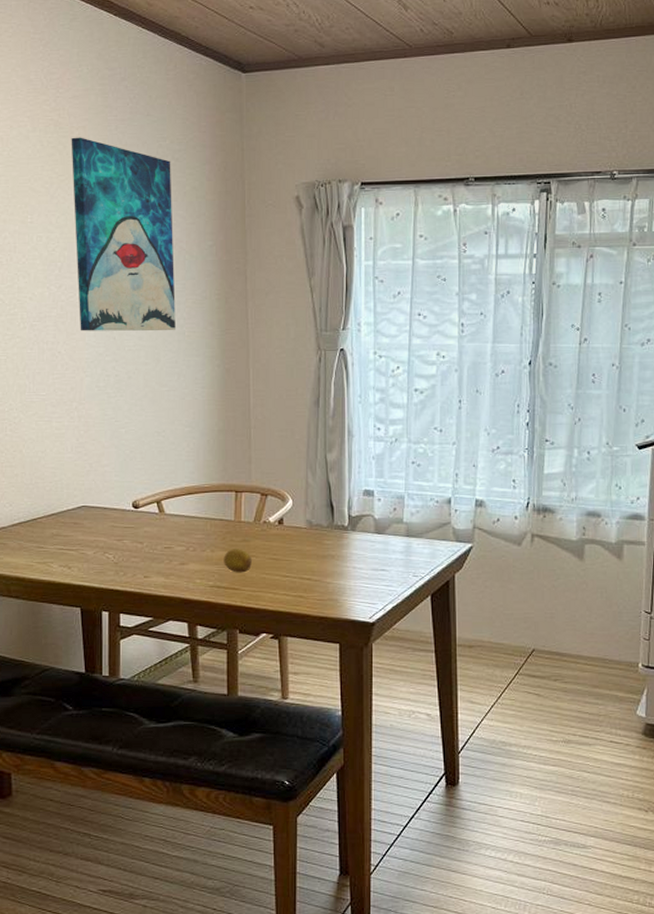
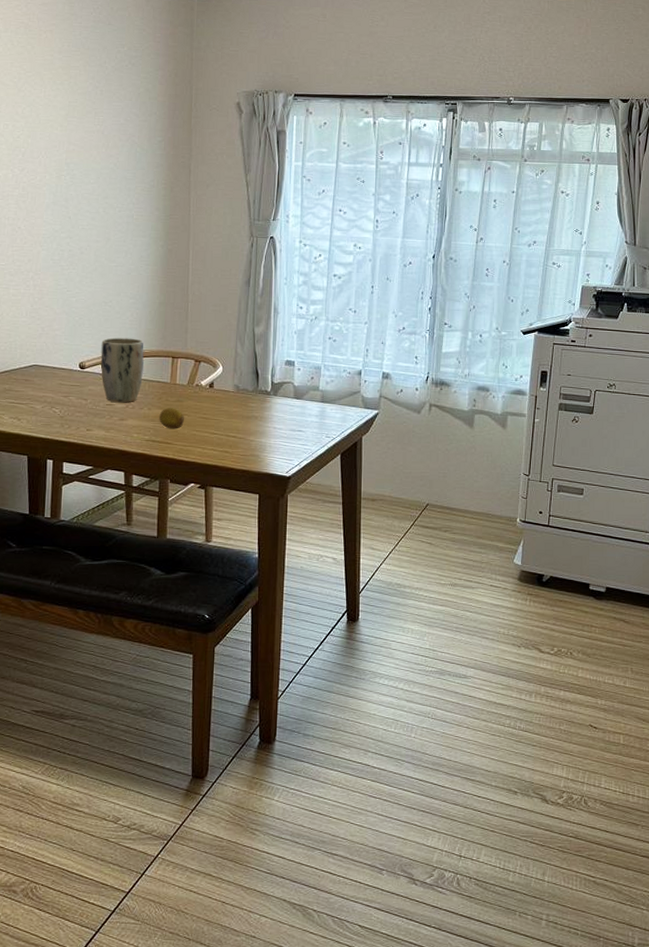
wall art: present [71,137,176,331] -> none [38,39,128,214]
plant pot: none [156,471,204,545] -> present [100,337,144,403]

